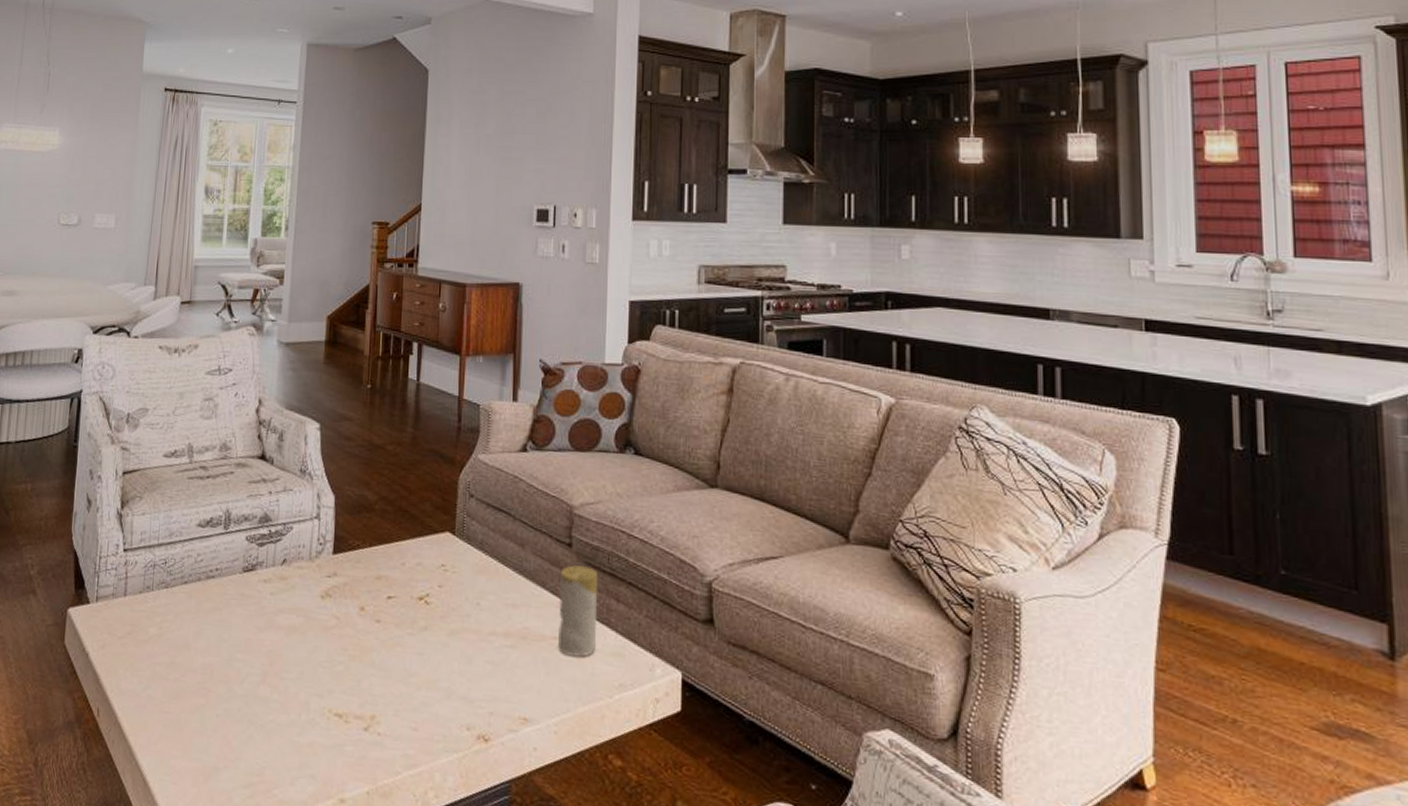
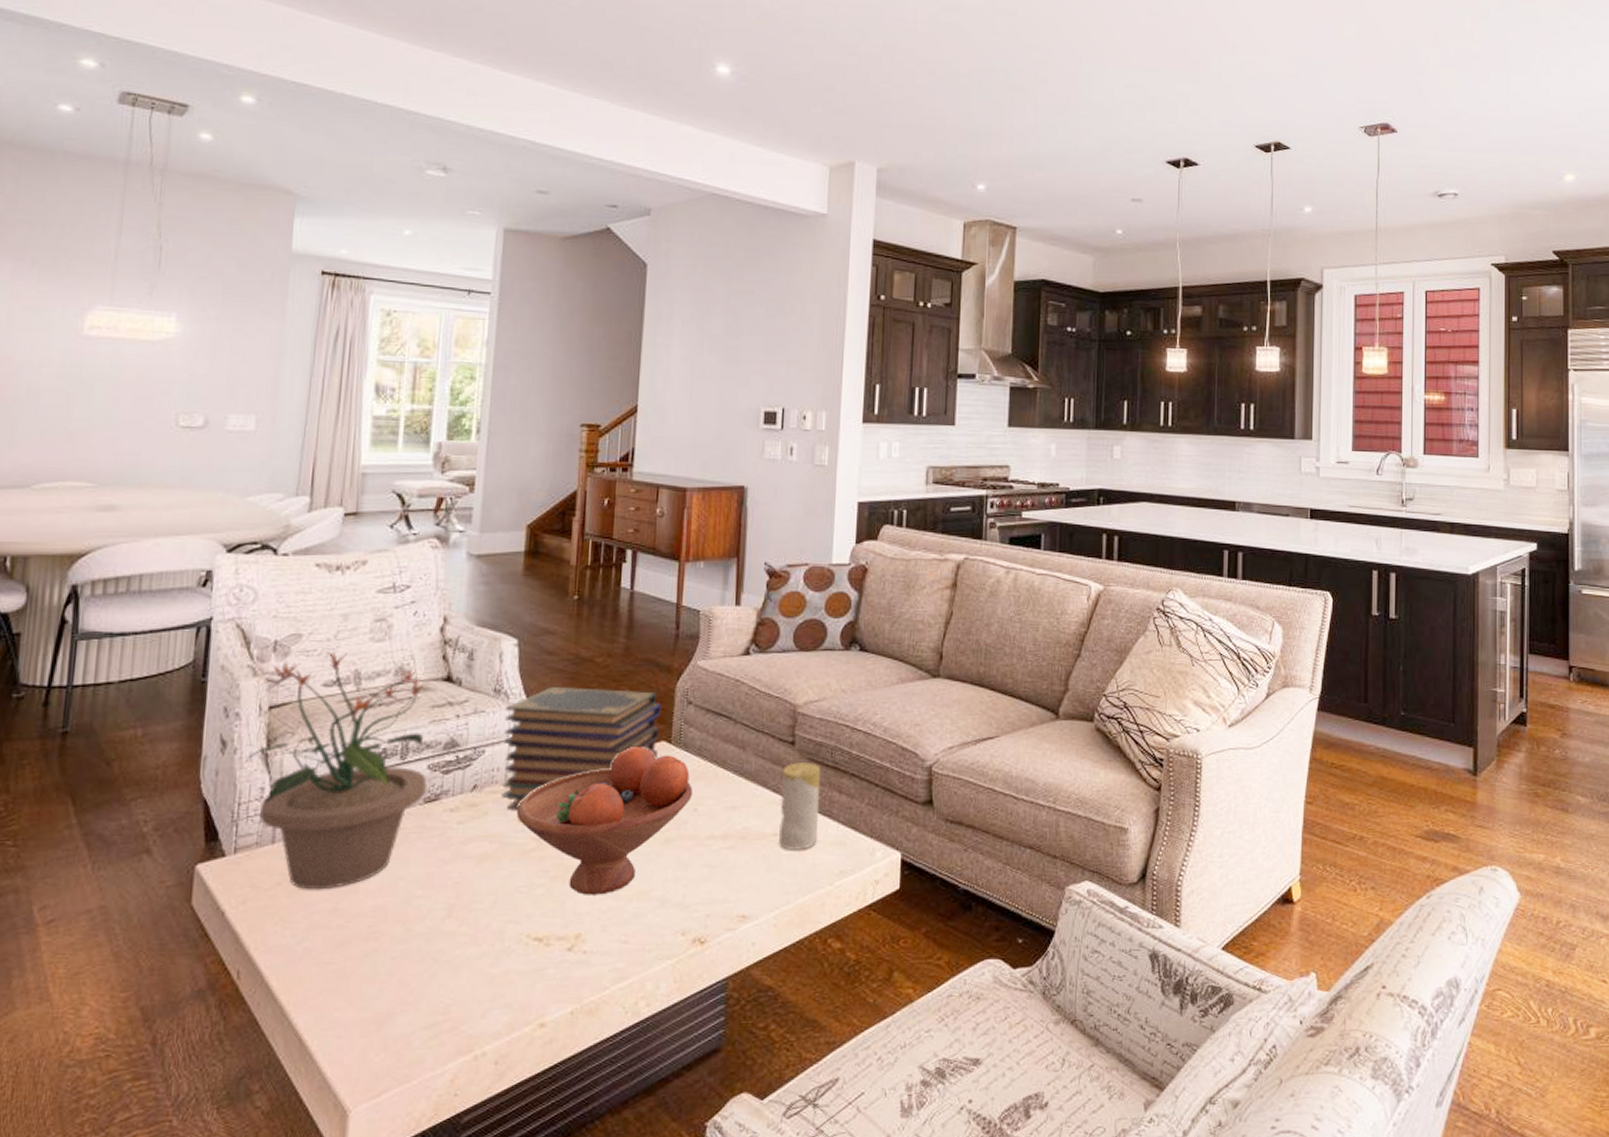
potted plant: none [104,425,246,643] -> present [244,651,428,889]
book stack: none [307,470,446,587] -> present [501,686,662,810]
fruit bowl: none [319,534,476,679] -> present [516,745,693,895]

